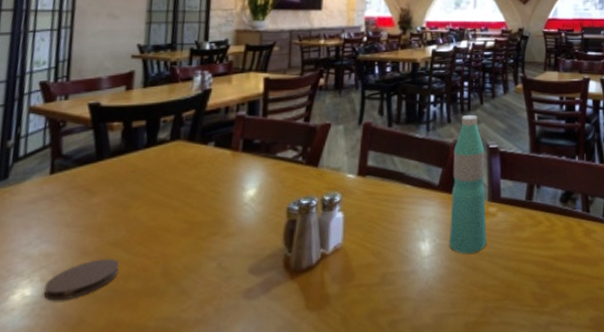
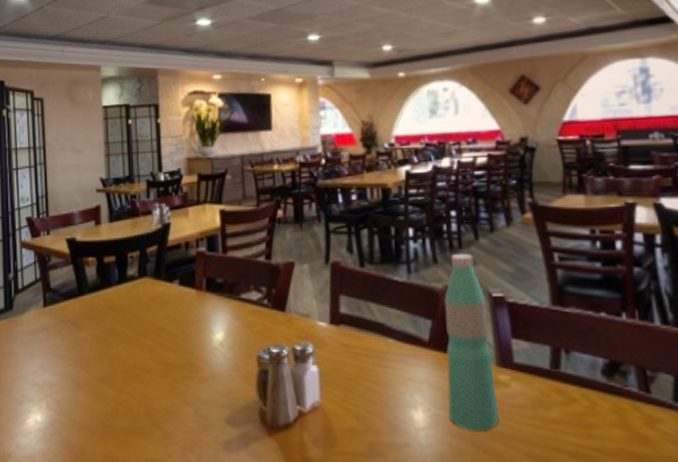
coaster: present [43,258,120,301] -> none [50,393,108,430]

